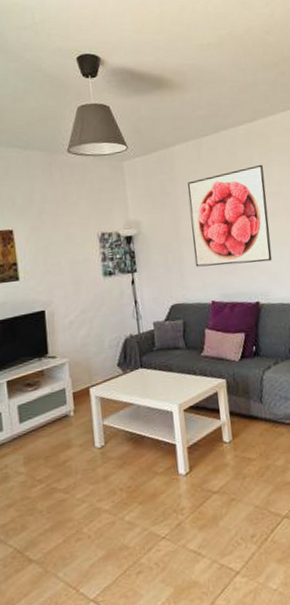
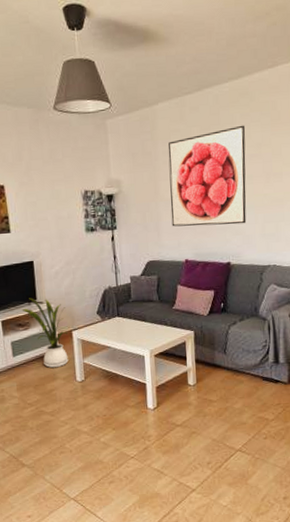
house plant: none [30,352,86,434] -> present [21,298,69,368]

